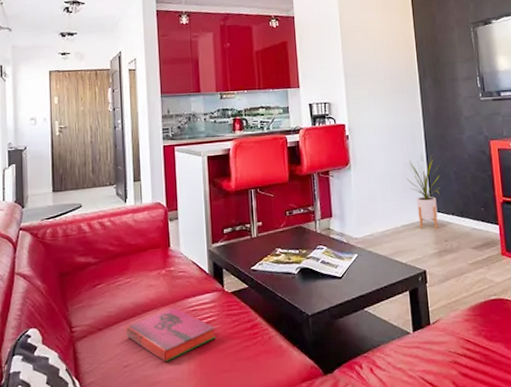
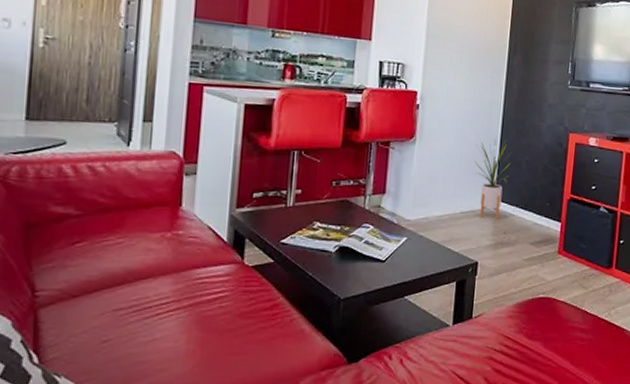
hardback book: present [126,307,215,363] -> none [109,277,226,340]

